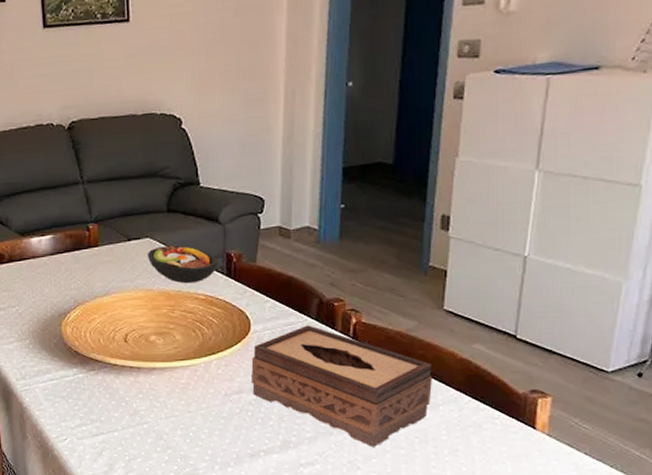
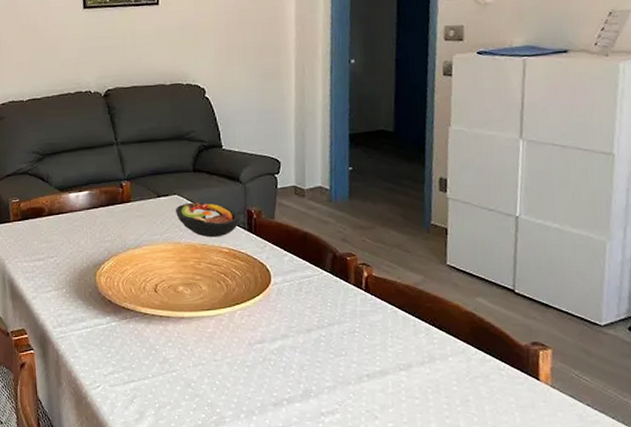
tissue box: present [251,325,433,447] -> none [272,278,441,396]

